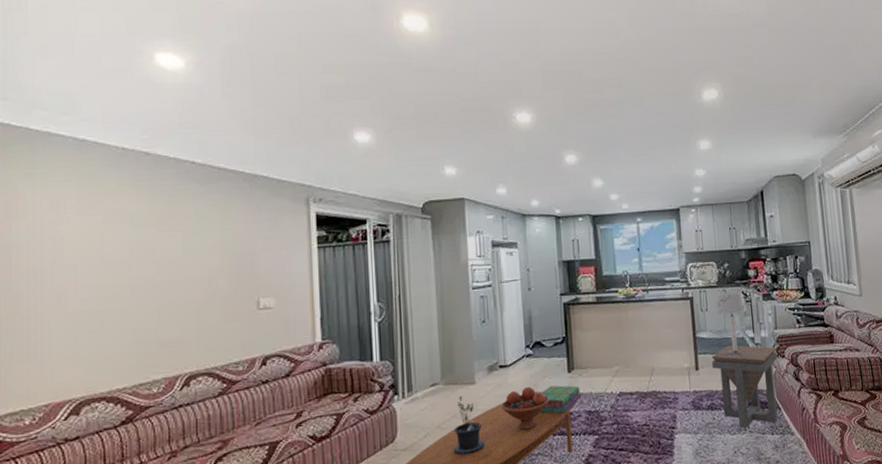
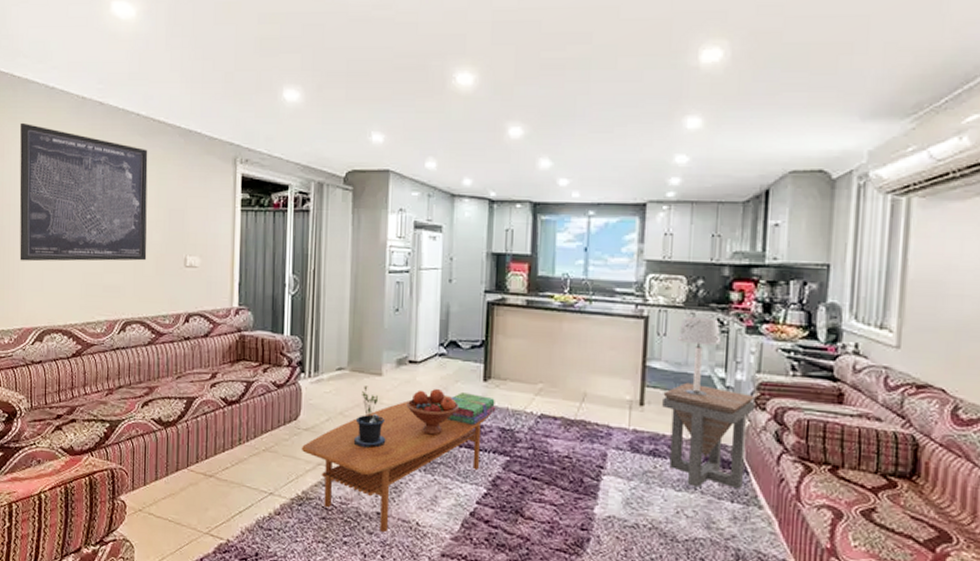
wall art: none [41,178,212,328] -> present [19,122,148,262]

